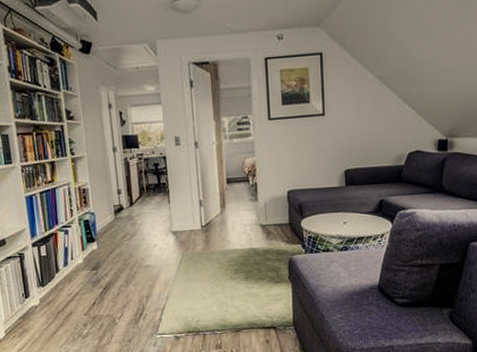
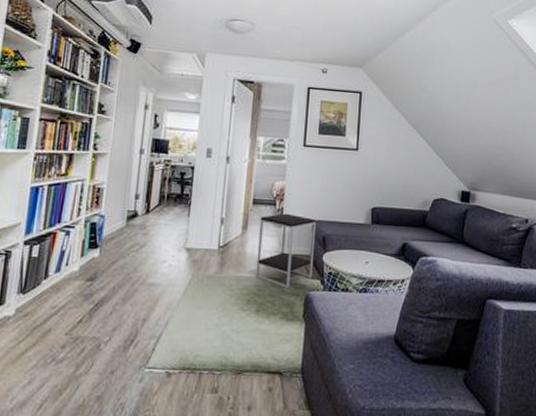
side table: none [236,187,292,255] -> present [255,213,316,288]

